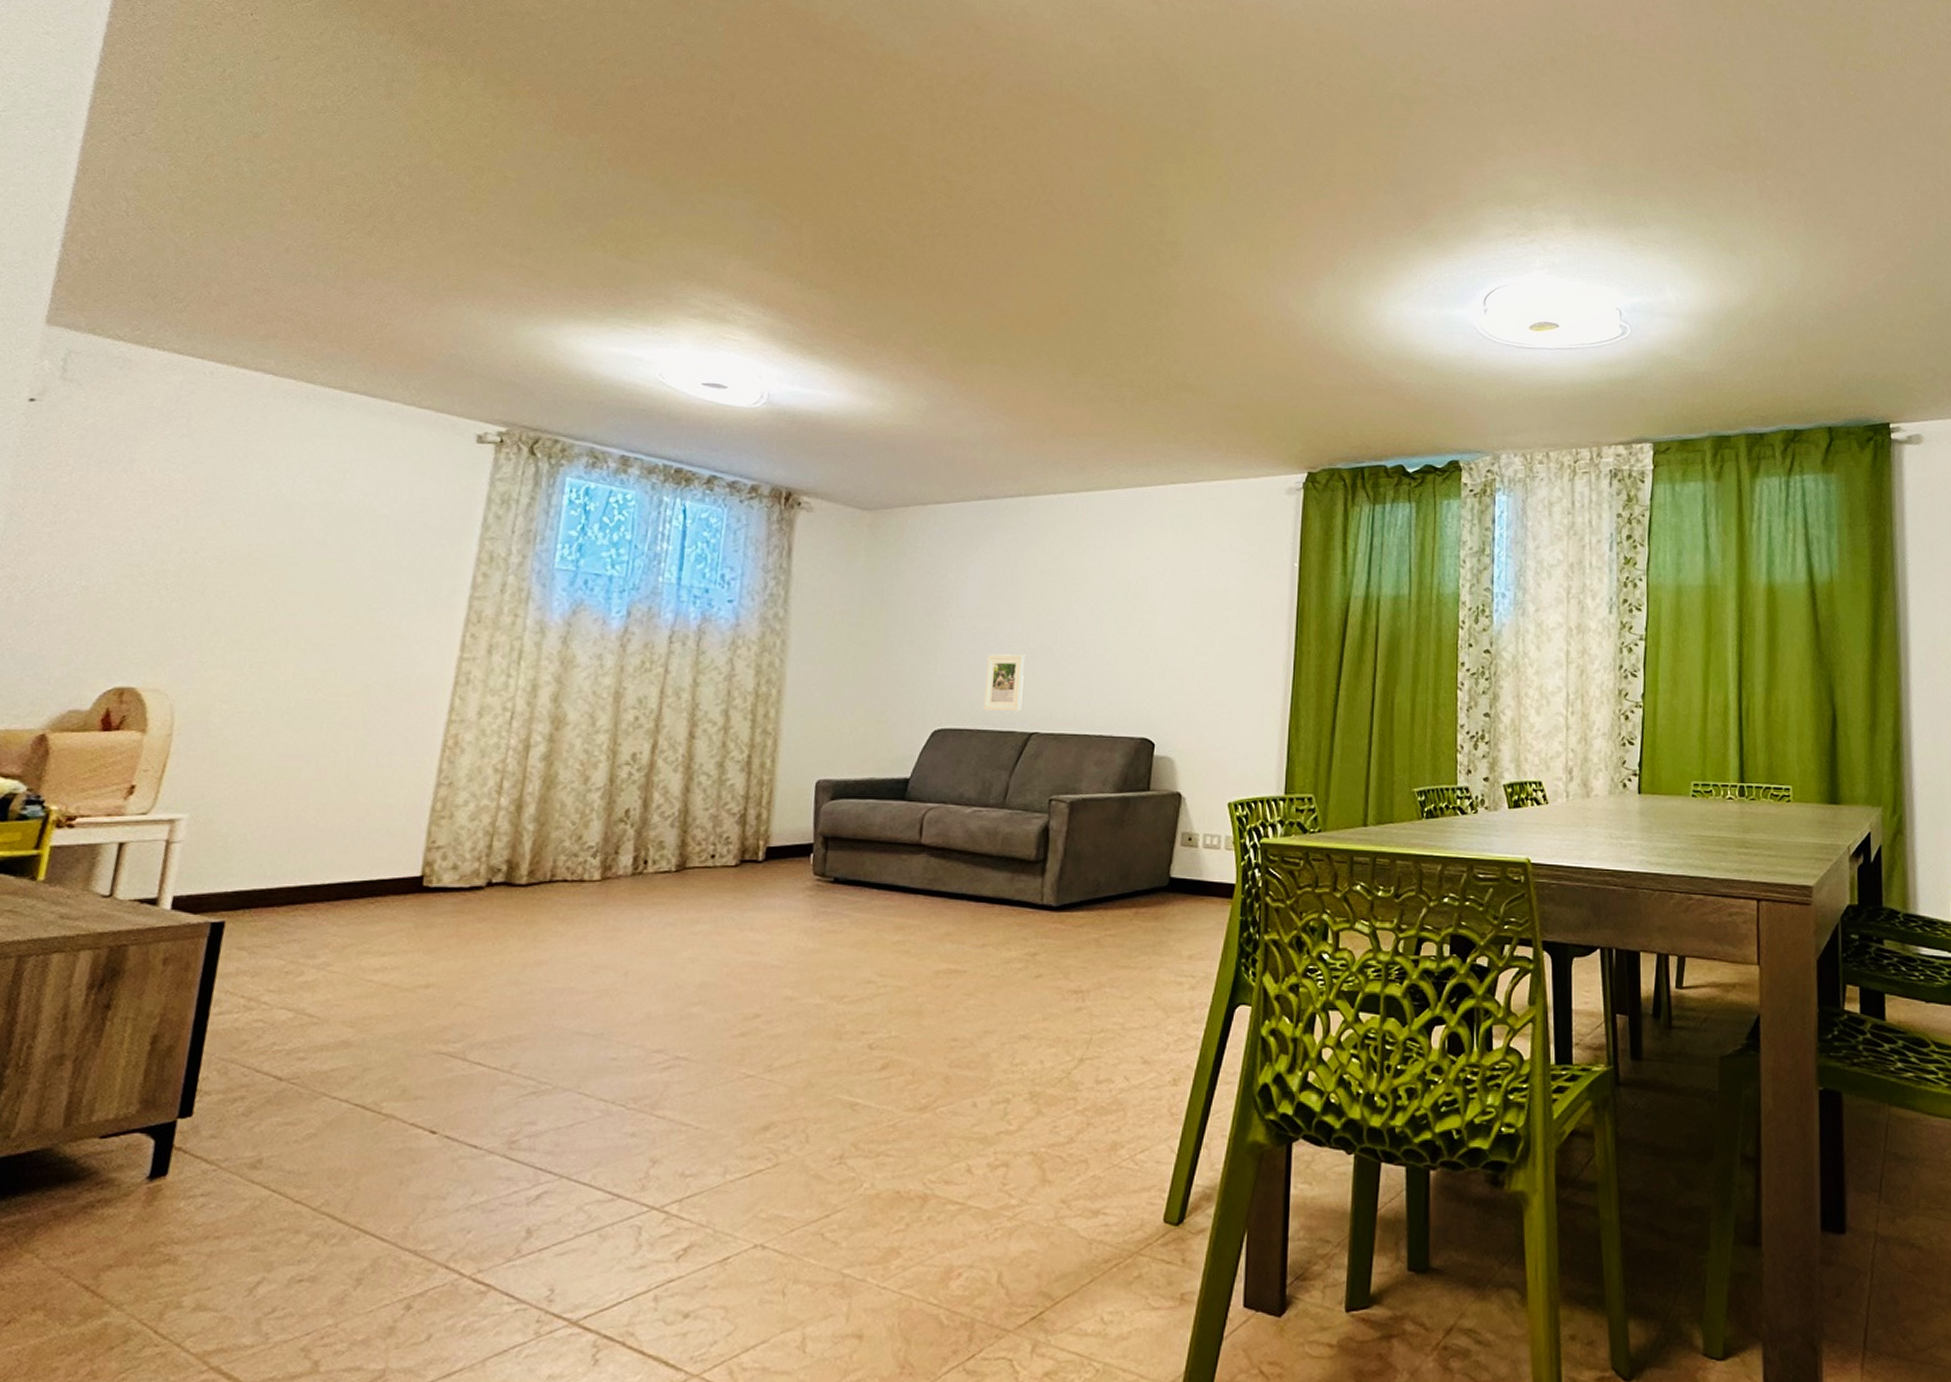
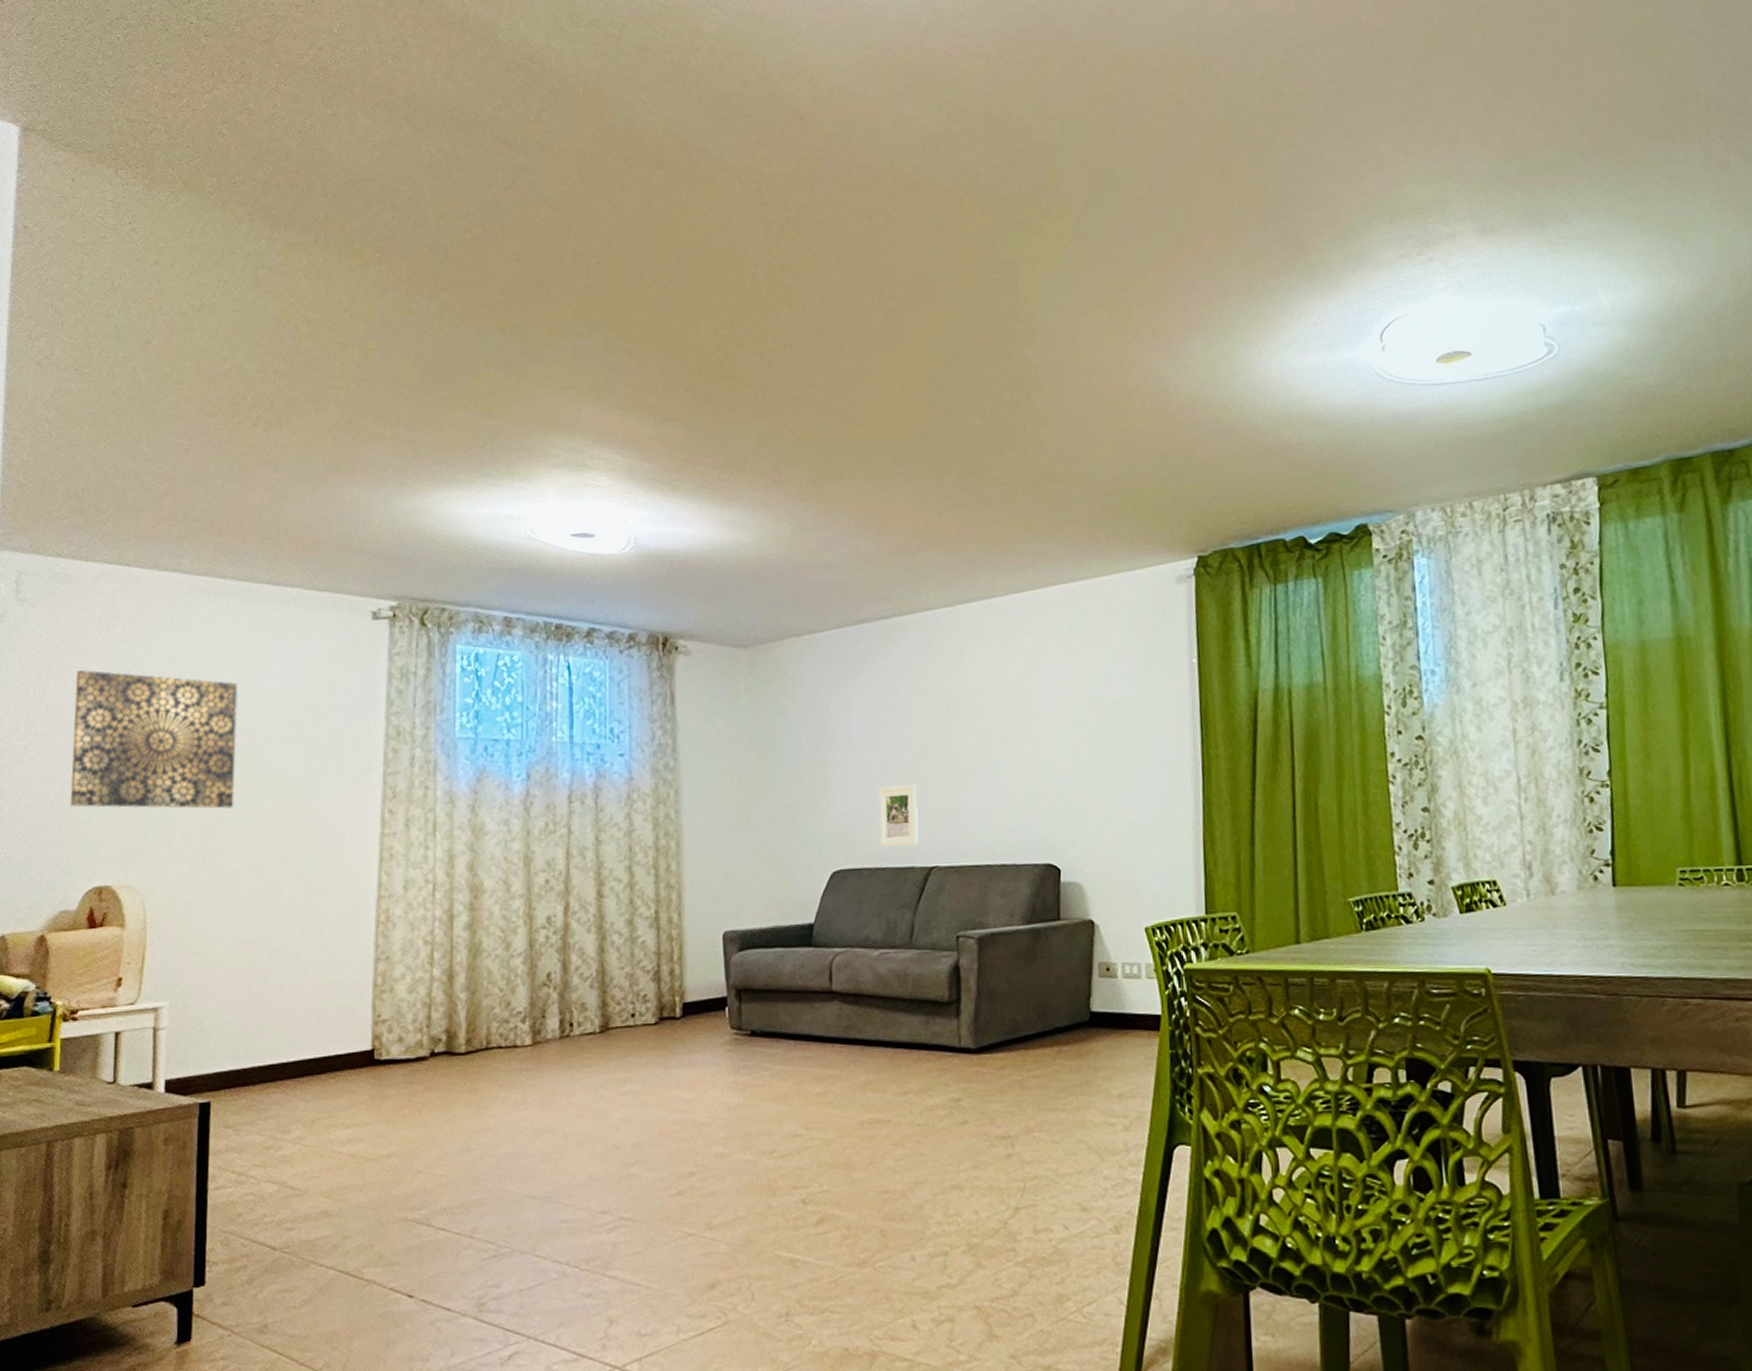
wall art: none [96,460,315,618] -> present [70,670,238,809]

